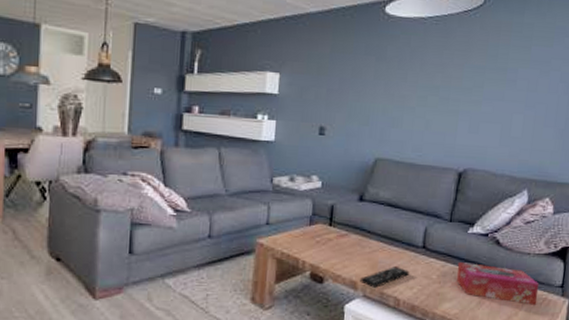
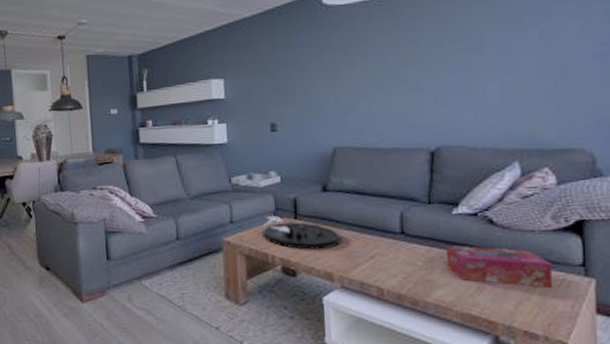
decorative tray: none [297,221,370,258] -> present [263,216,342,250]
remote control: present [360,265,410,288] -> none [336,254,390,278]

